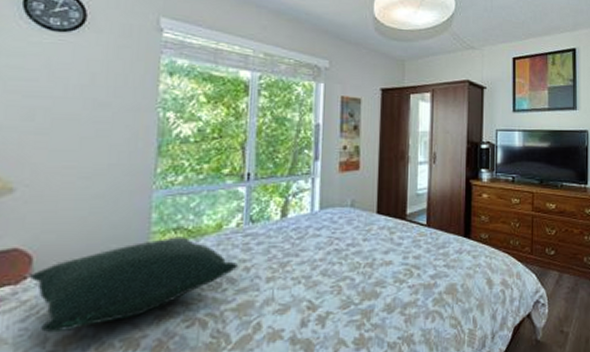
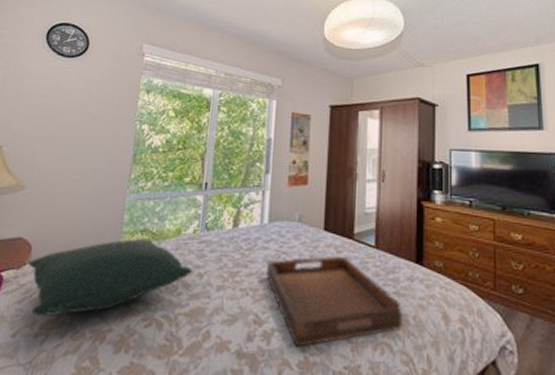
serving tray: none [318,236,453,326] -> present [265,256,404,347]

